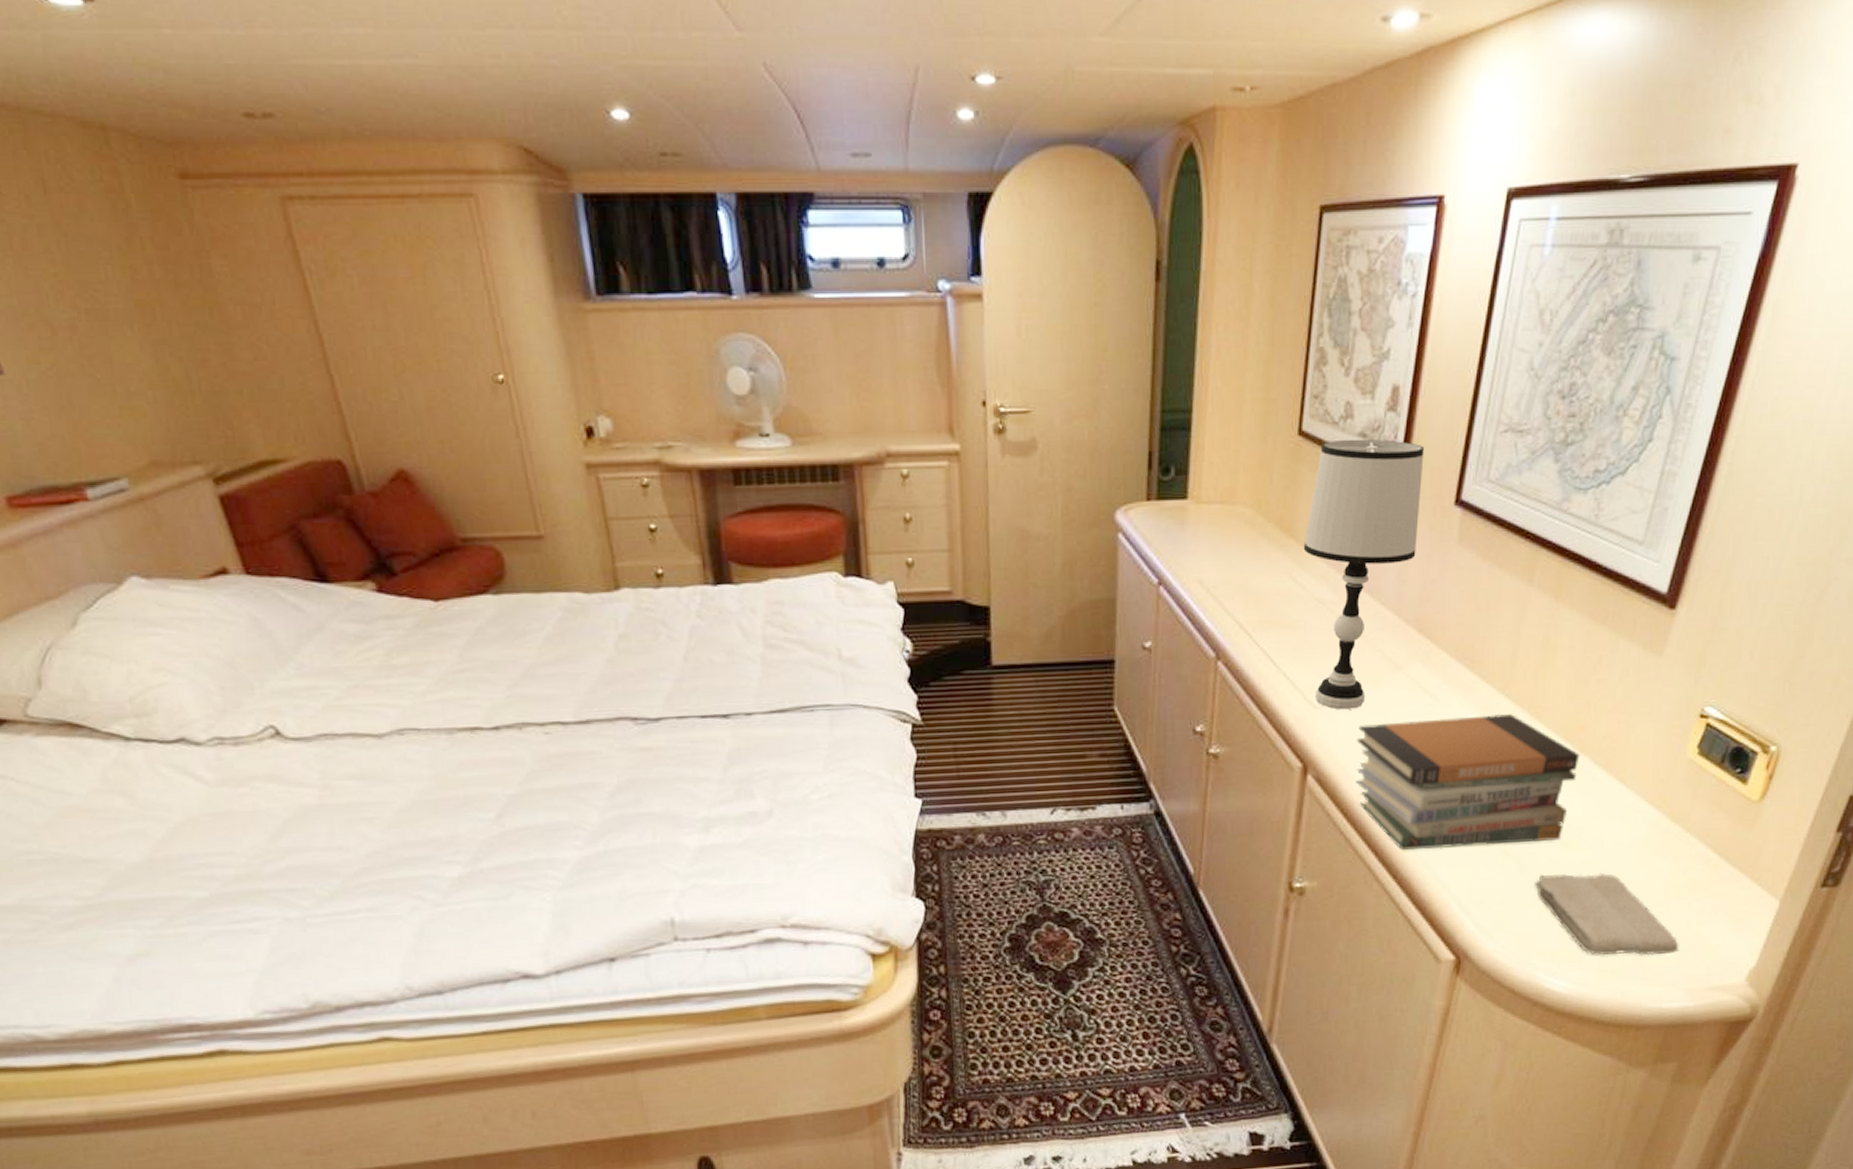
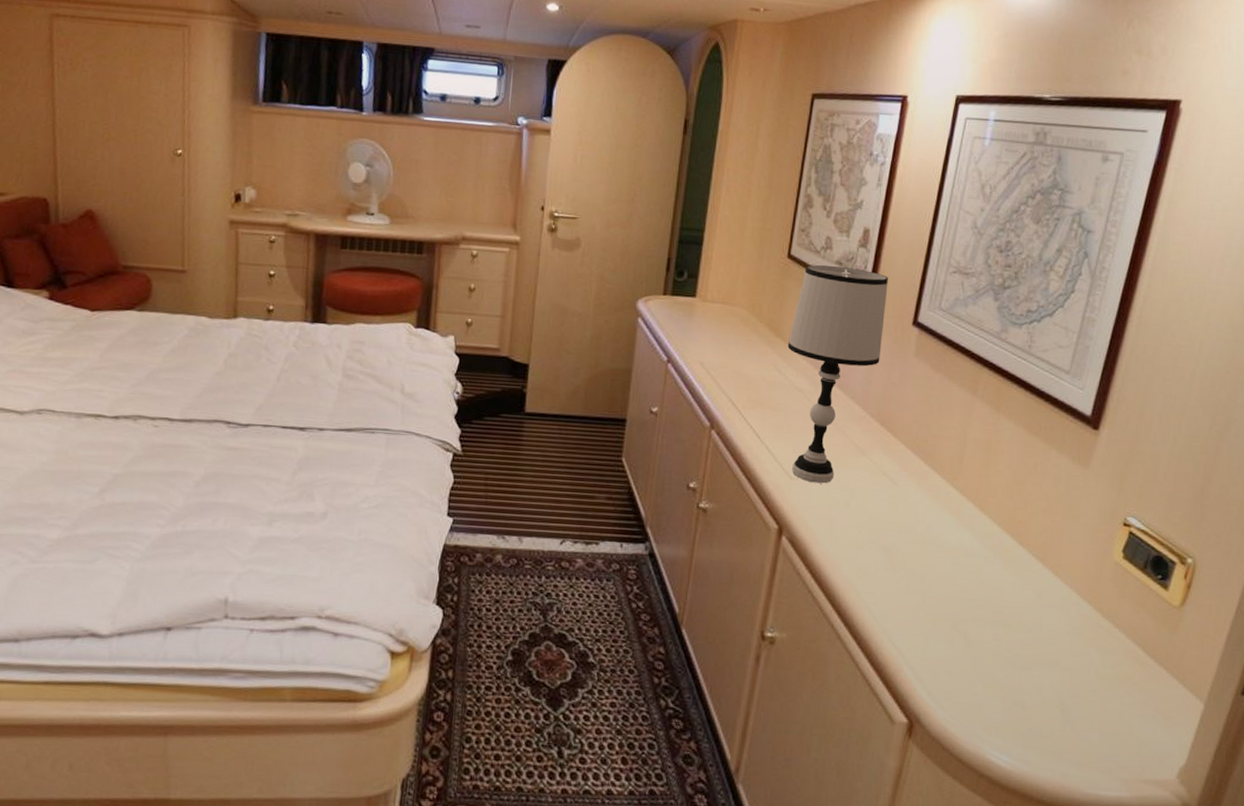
book stack: present [1356,714,1580,850] -> none [824,498,1019,621]
washcloth: present [1534,872,1679,956] -> none [979,651,1113,743]

